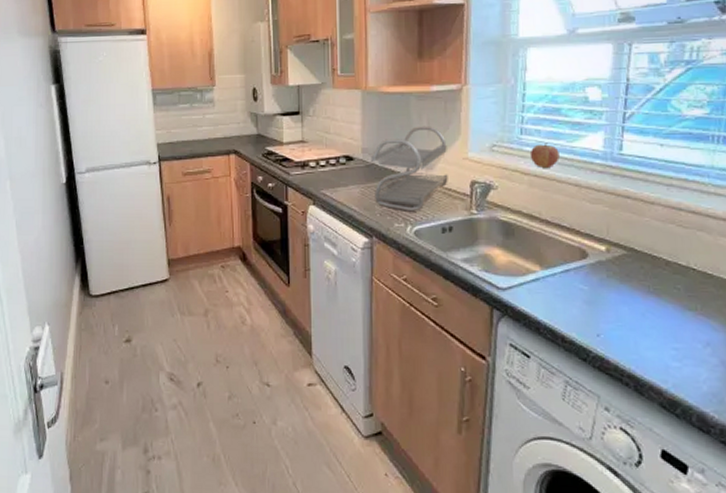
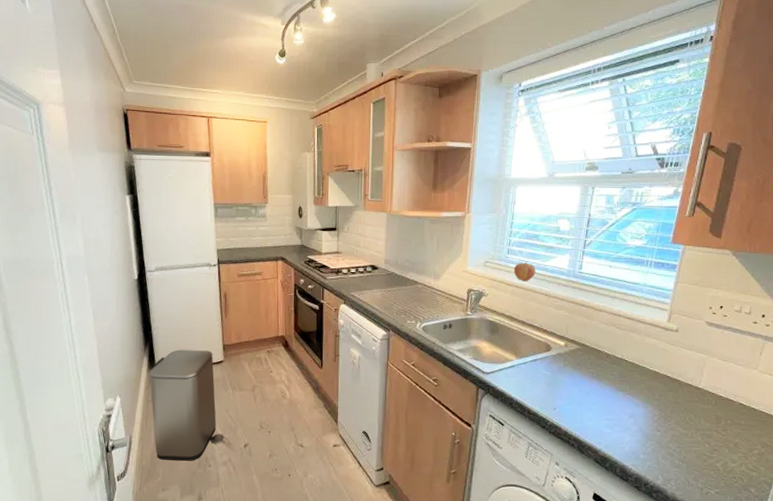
pedal bin: none [81,266,173,404] -> present [148,350,225,461]
dish rack: present [371,126,448,212] -> none [392,244,451,312]

